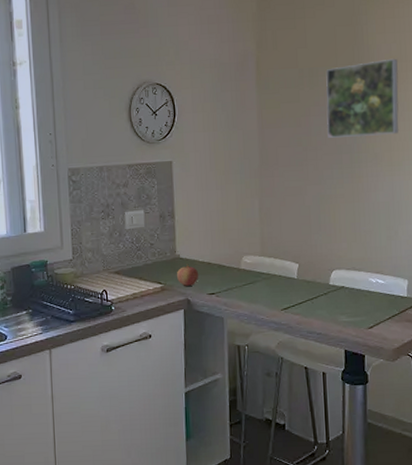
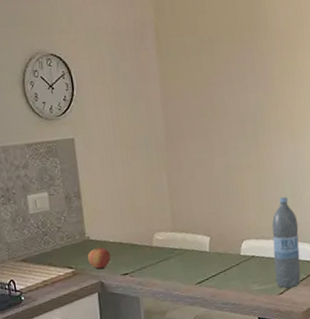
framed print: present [325,58,400,138] -> none [226,24,299,107]
water bottle: none [364,229,393,324] -> present [271,196,301,289]

